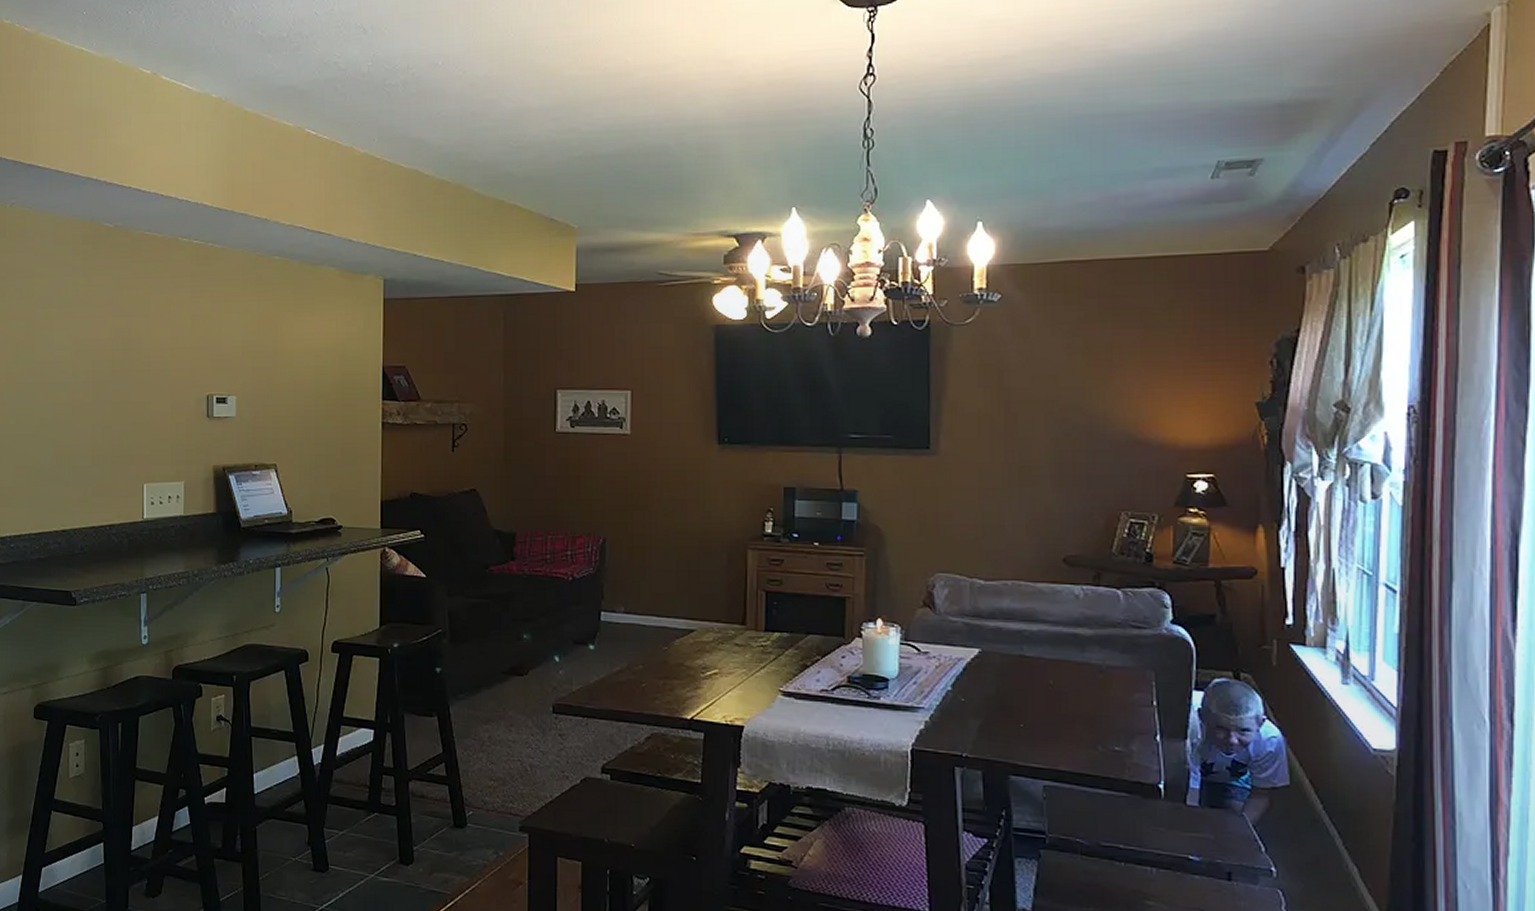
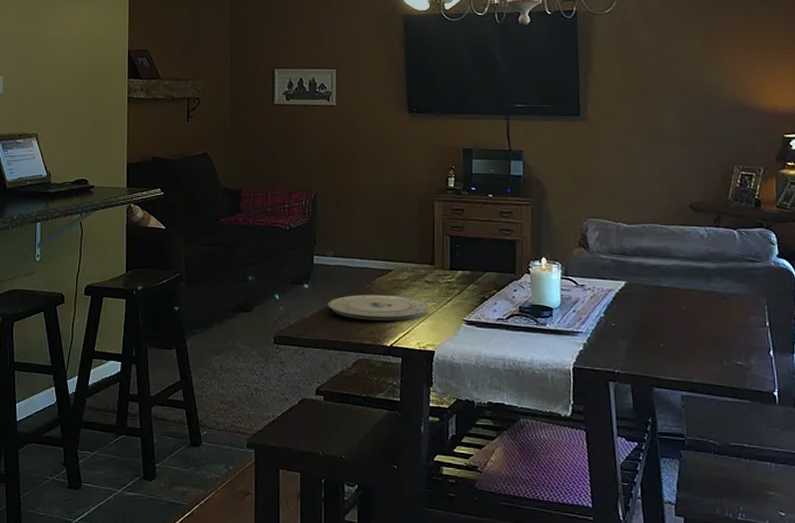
plate: none [617,657,739,690] -> present [327,294,429,321]

